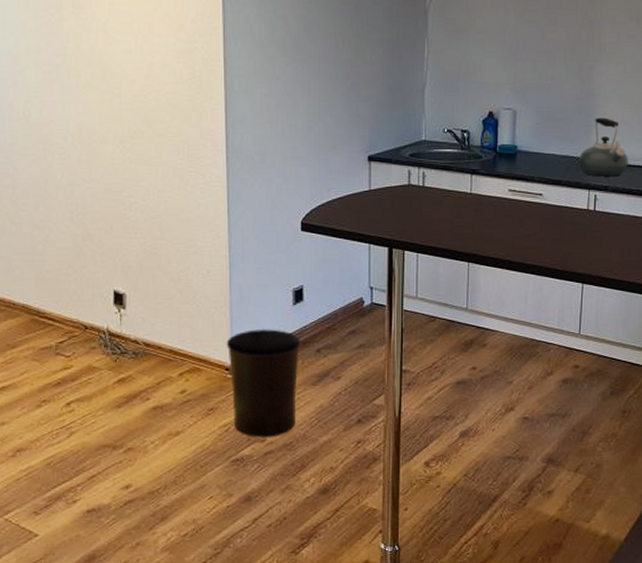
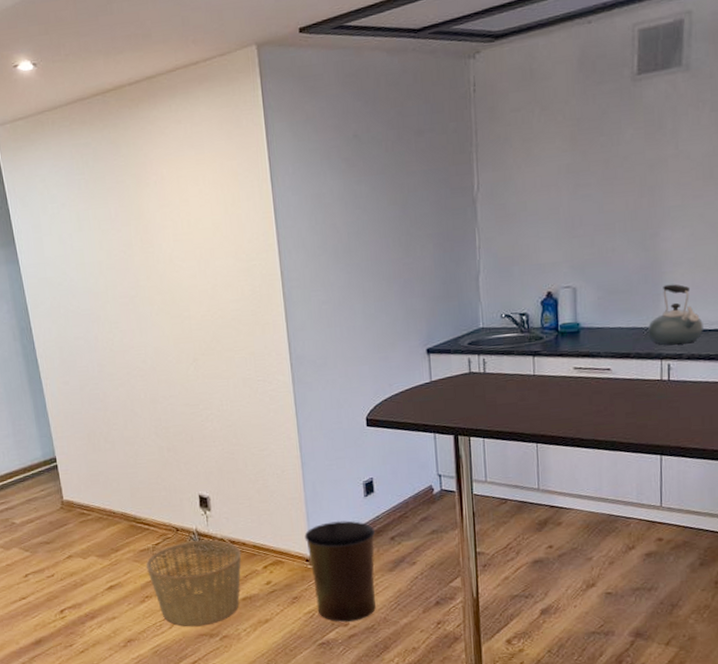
basket: none [46,341,156,437] -> present [145,540,242,627]

